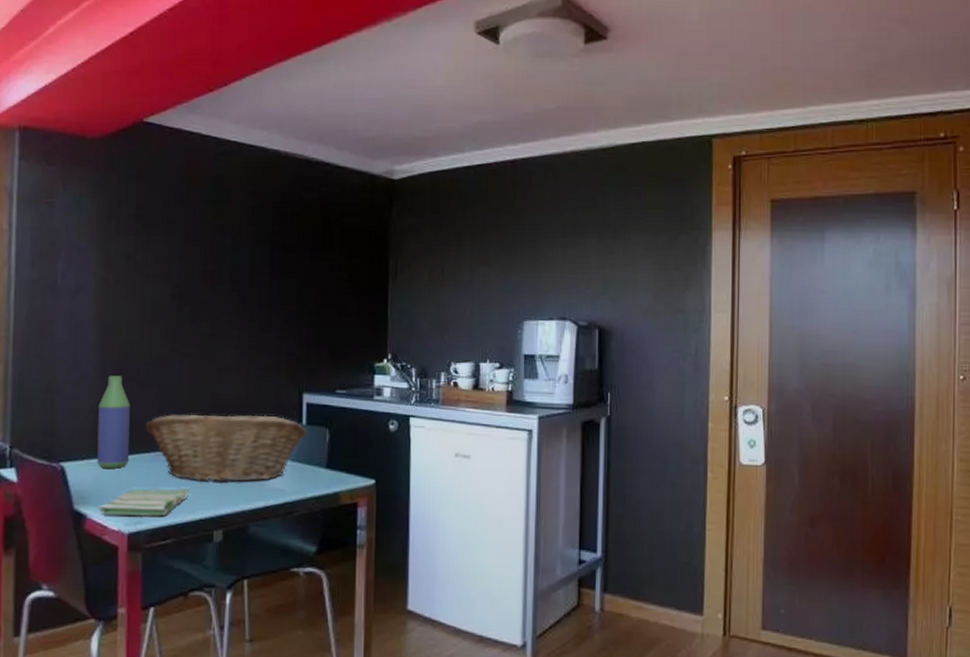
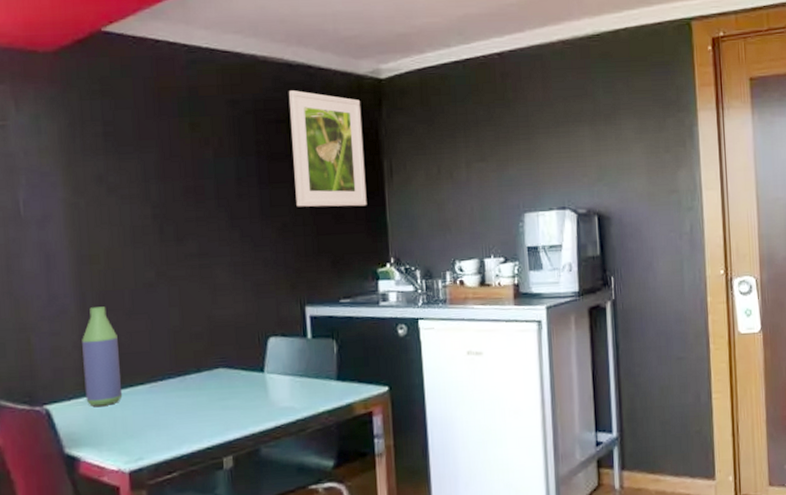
dish towel: present [97,487,189,517] -> none [92,416,193,455]
fruit basket: present [145,414,306,482] -> none [137,332,312,408]
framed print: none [303,186,373,301] -> present [288,90,367,207]

